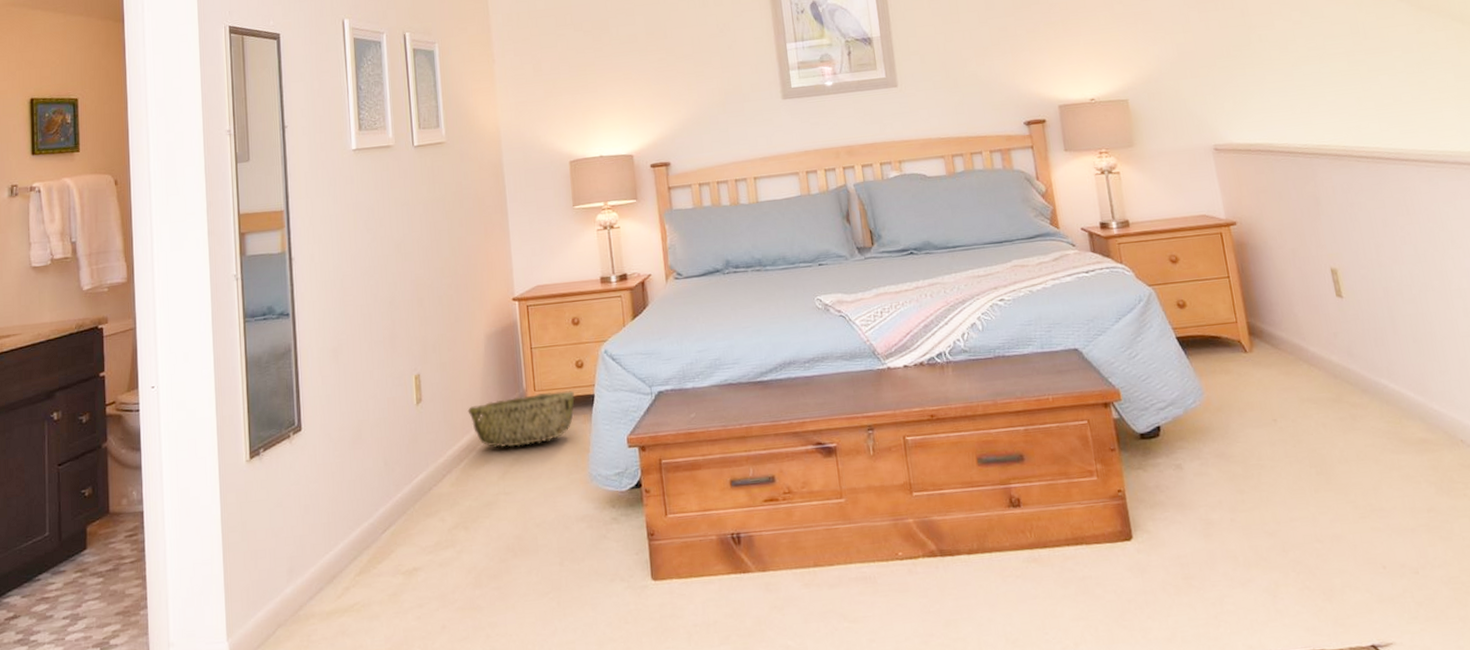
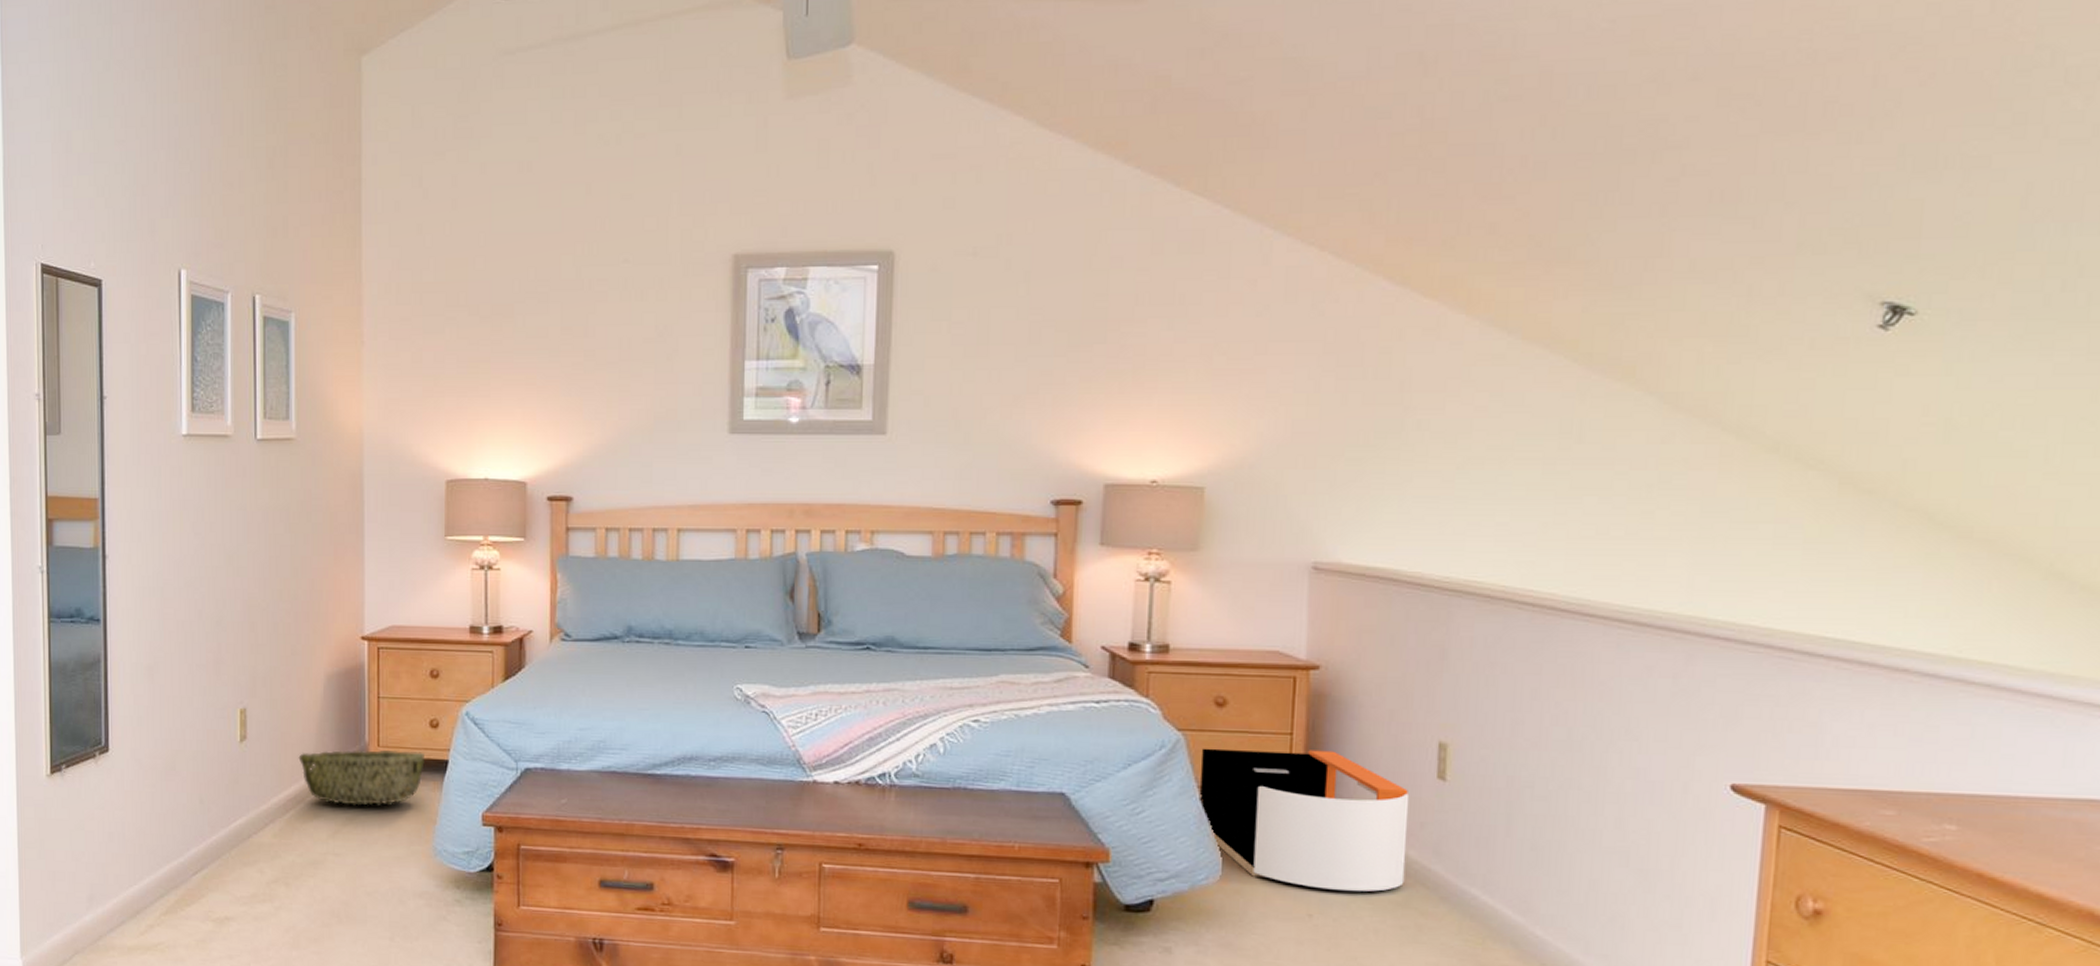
storage bin: none [1169,286,1334,397] -> present [1198,748,1410,892]

